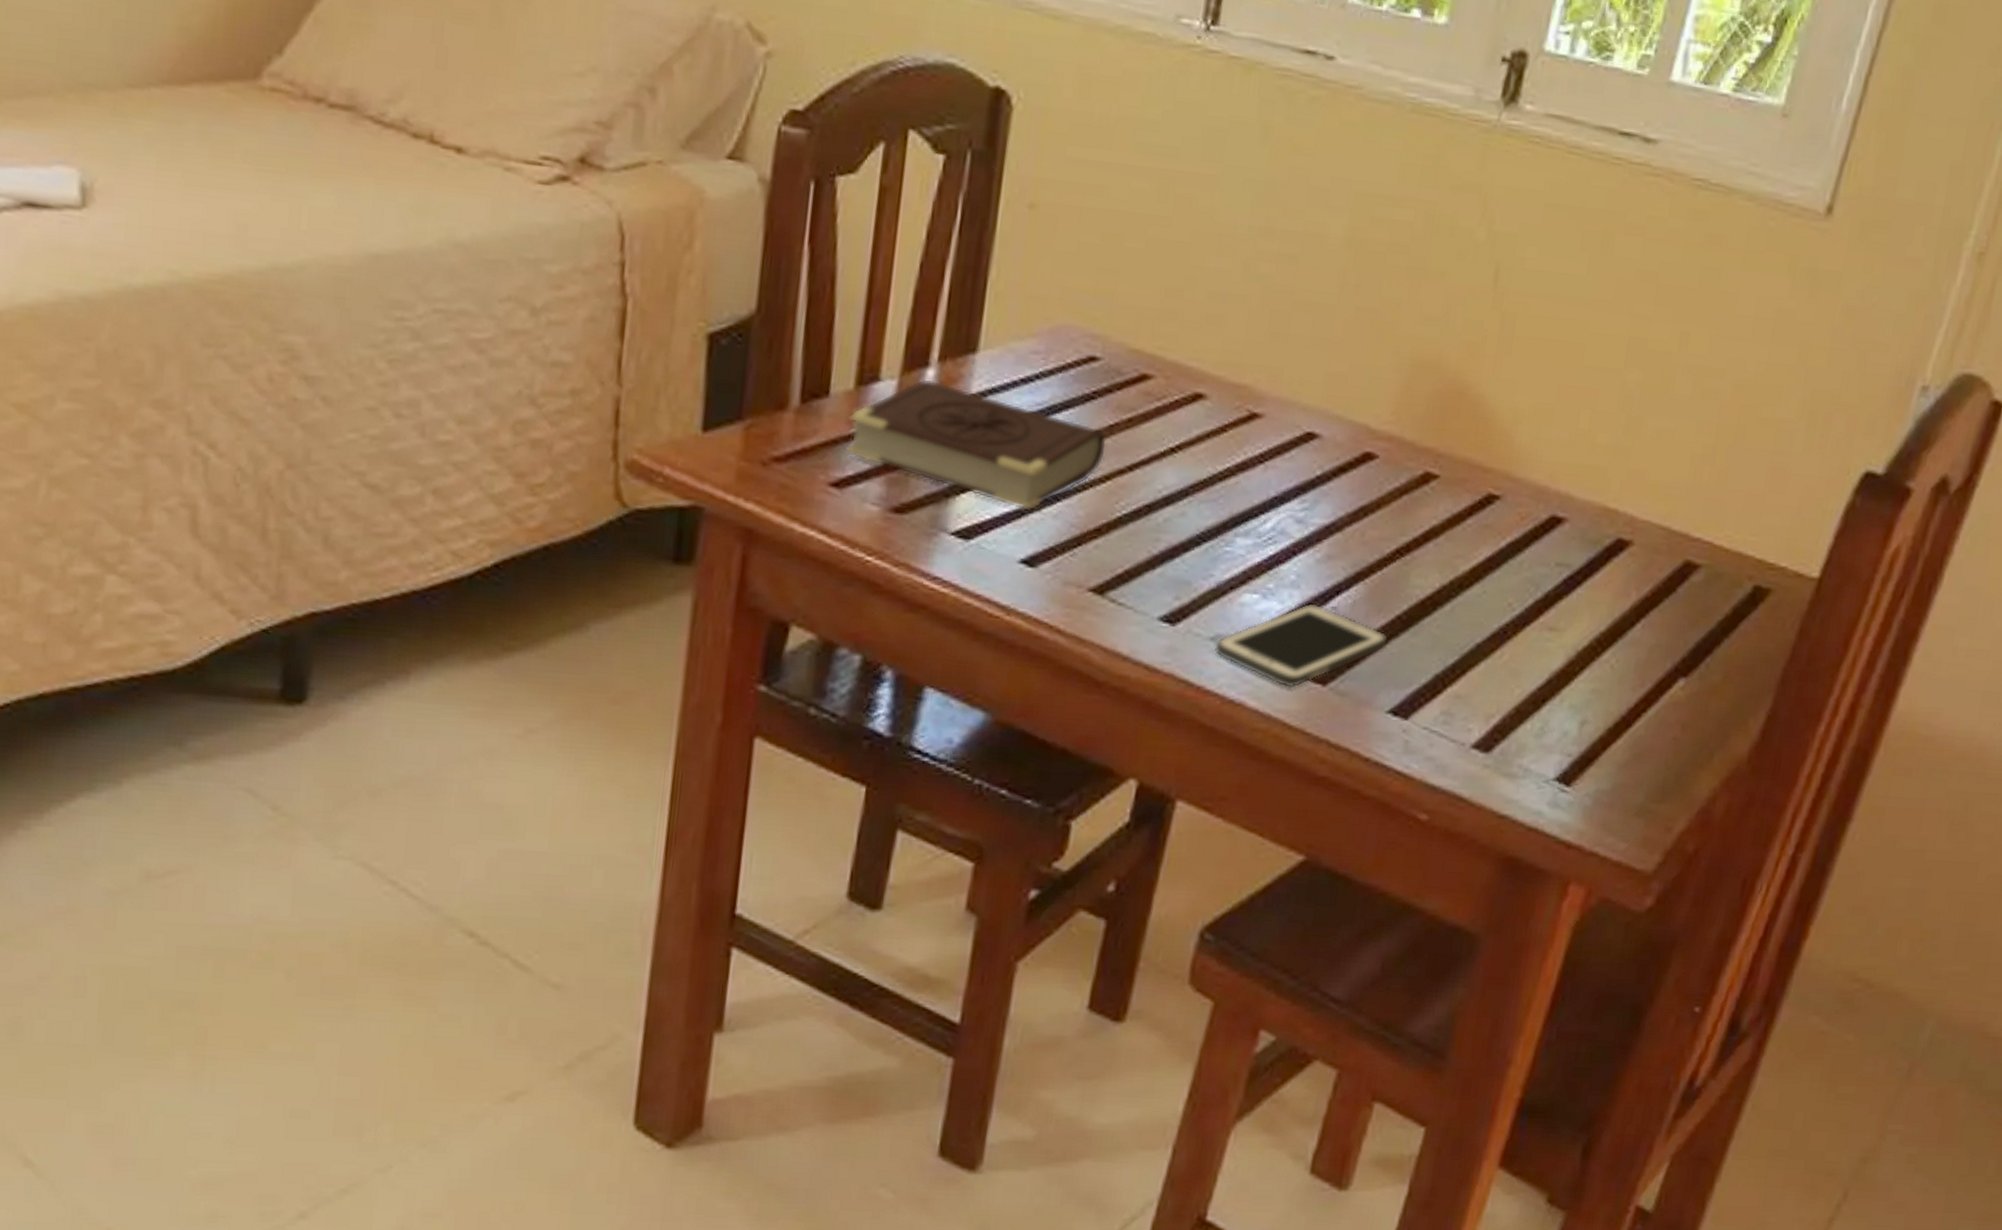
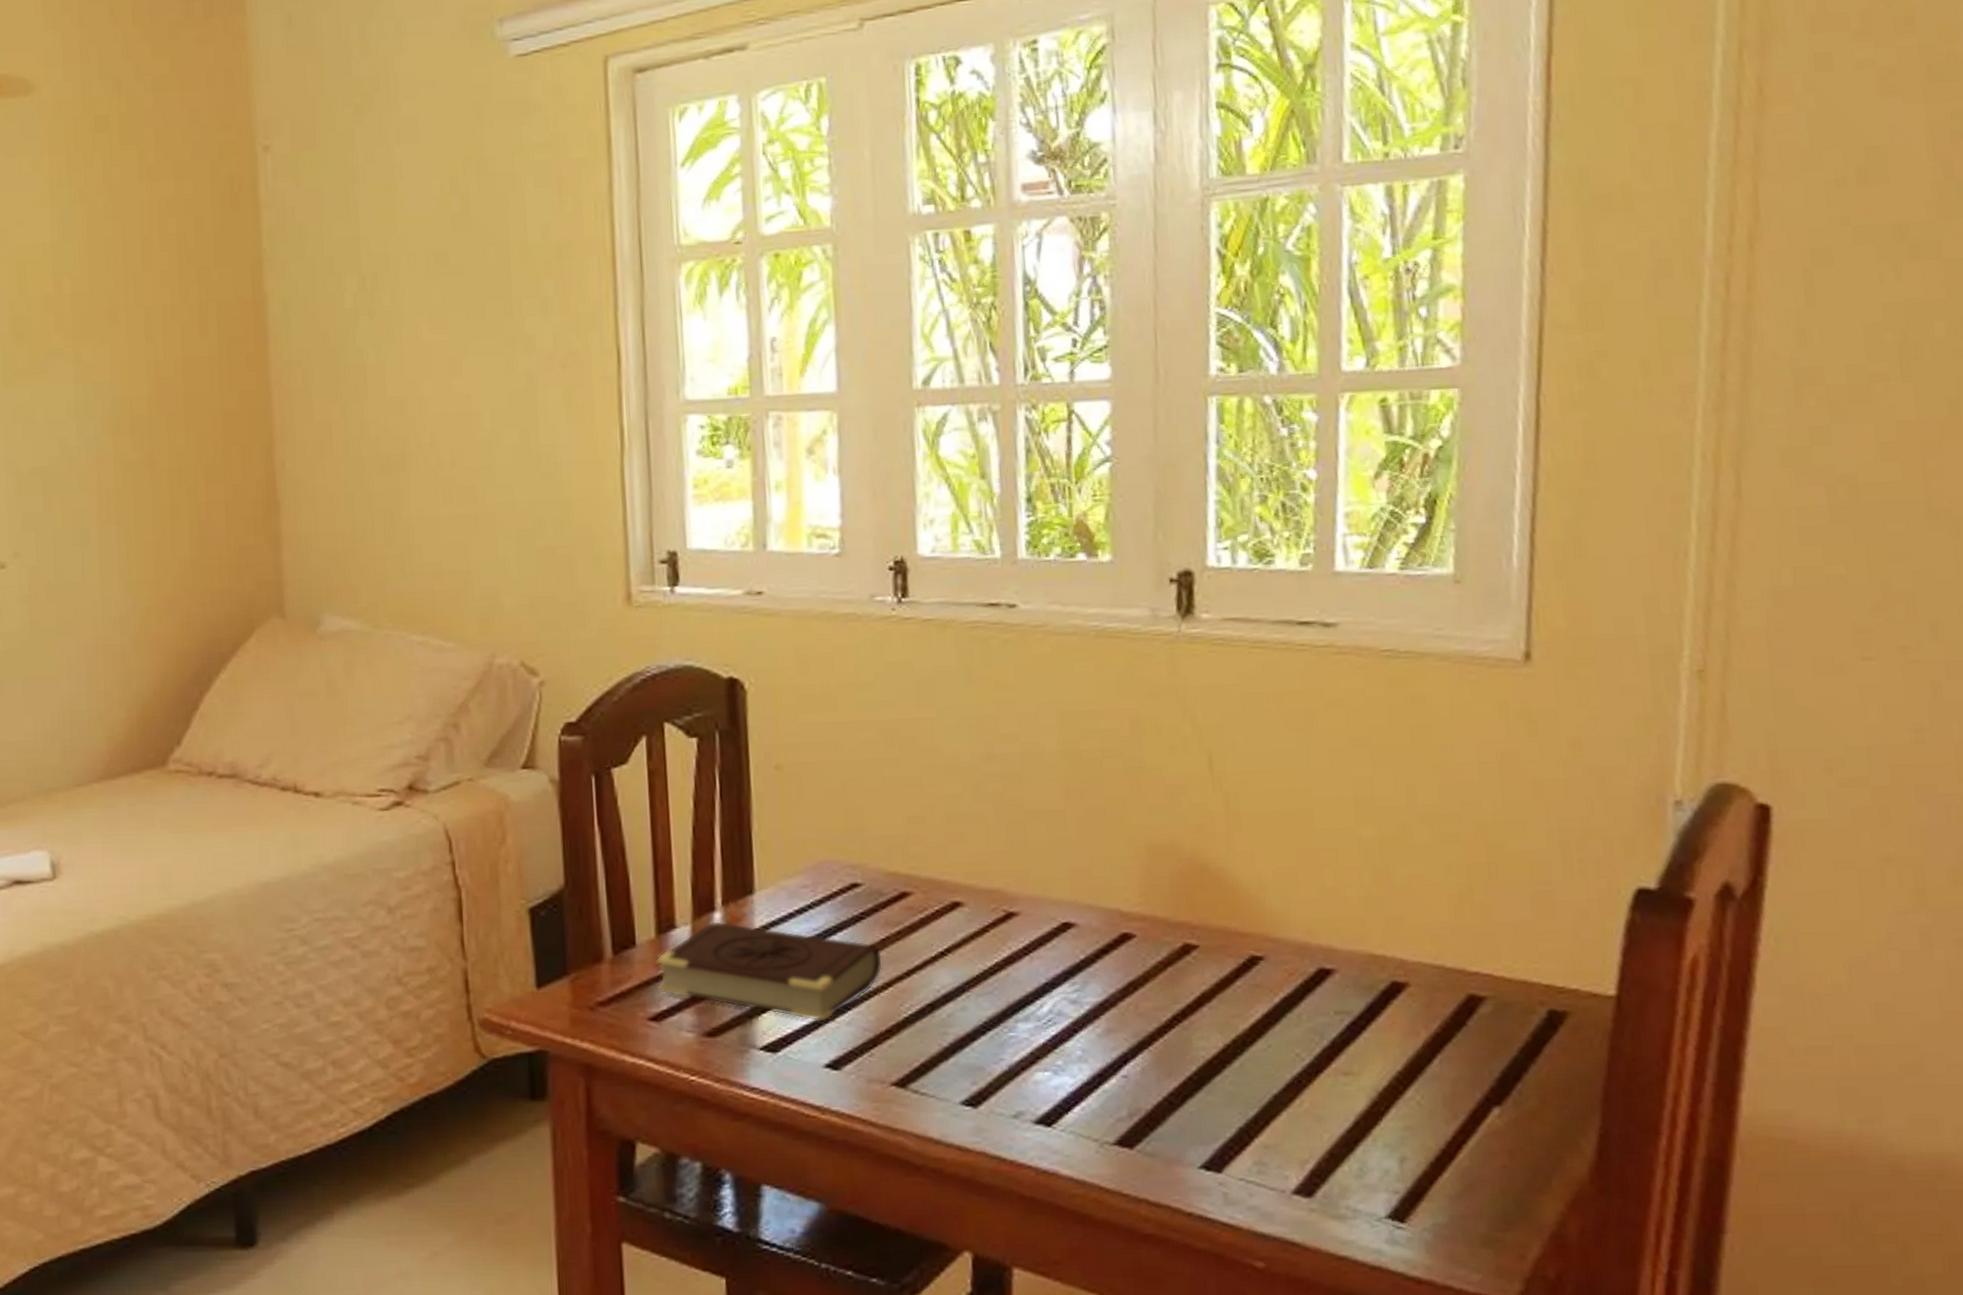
cell phone: present [1214,603,1389,688] -> none [1018,1074,1185,1154]

